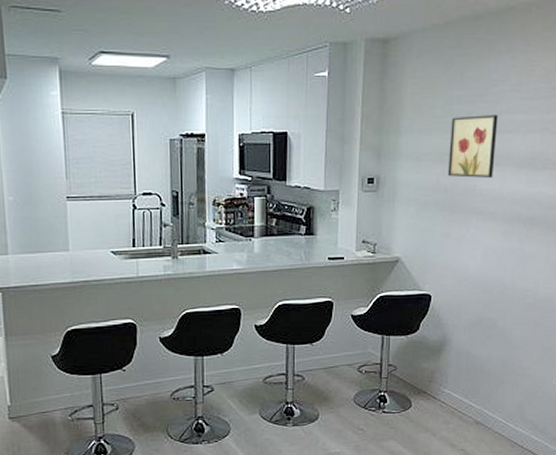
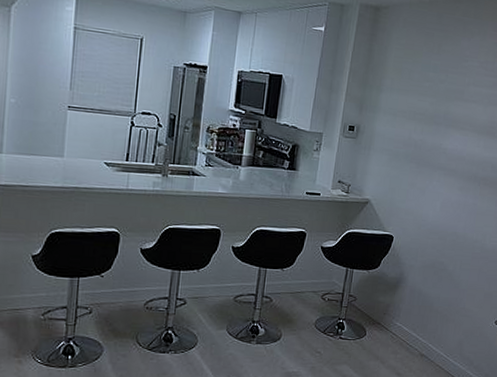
wall art: present [447,114,498,179] -> none [418,82,466,140]

